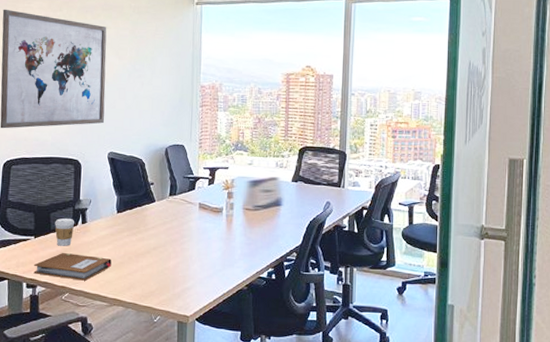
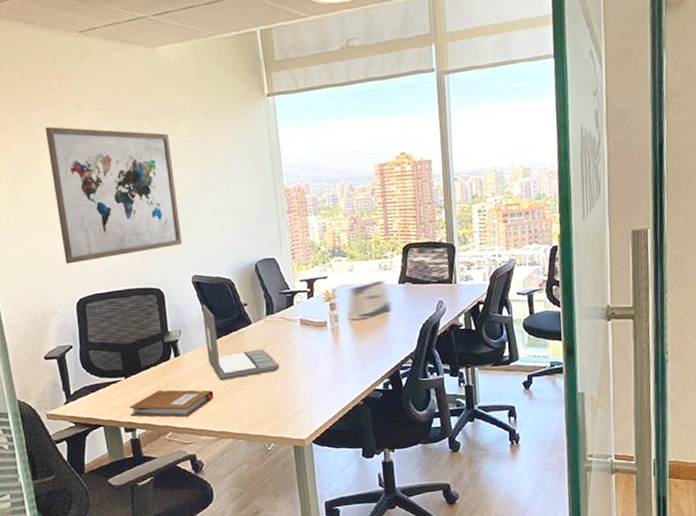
coffee cup: present [55,218,75,246] -> none [144,352,167,384]
laptop: none [111,178,175,251] -> present [201,304,280,381]

